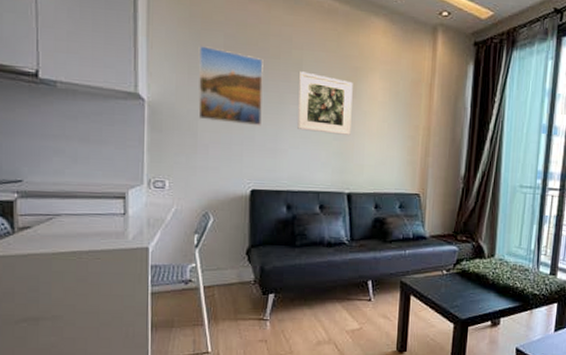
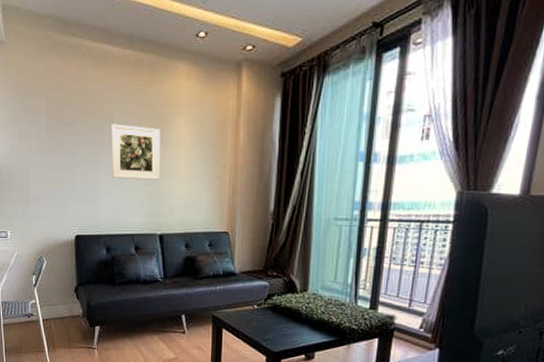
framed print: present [197,46,264,126] -> none [26,111,81,179]

